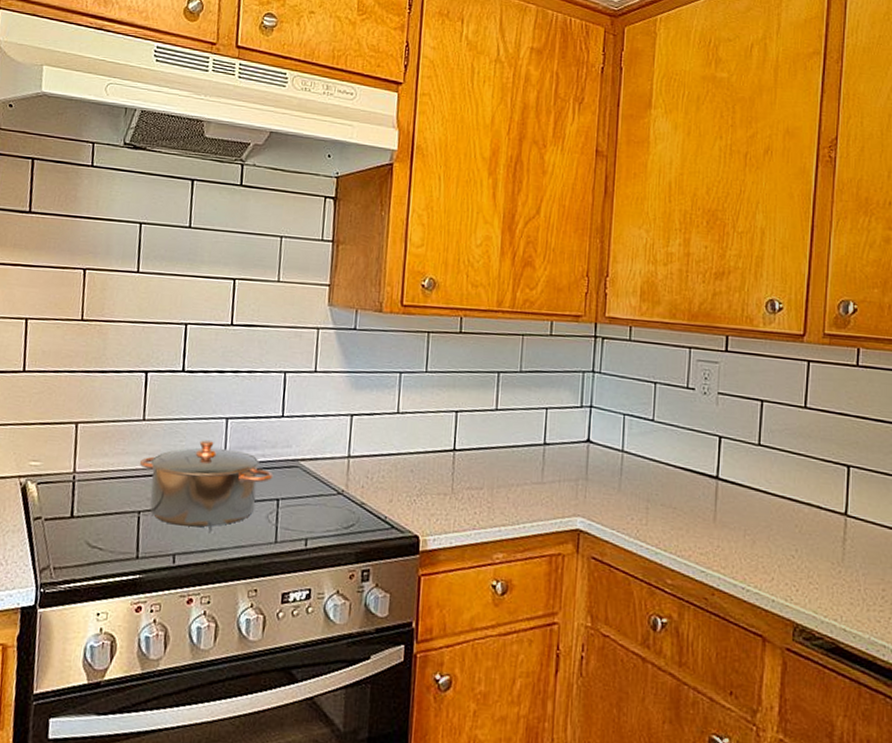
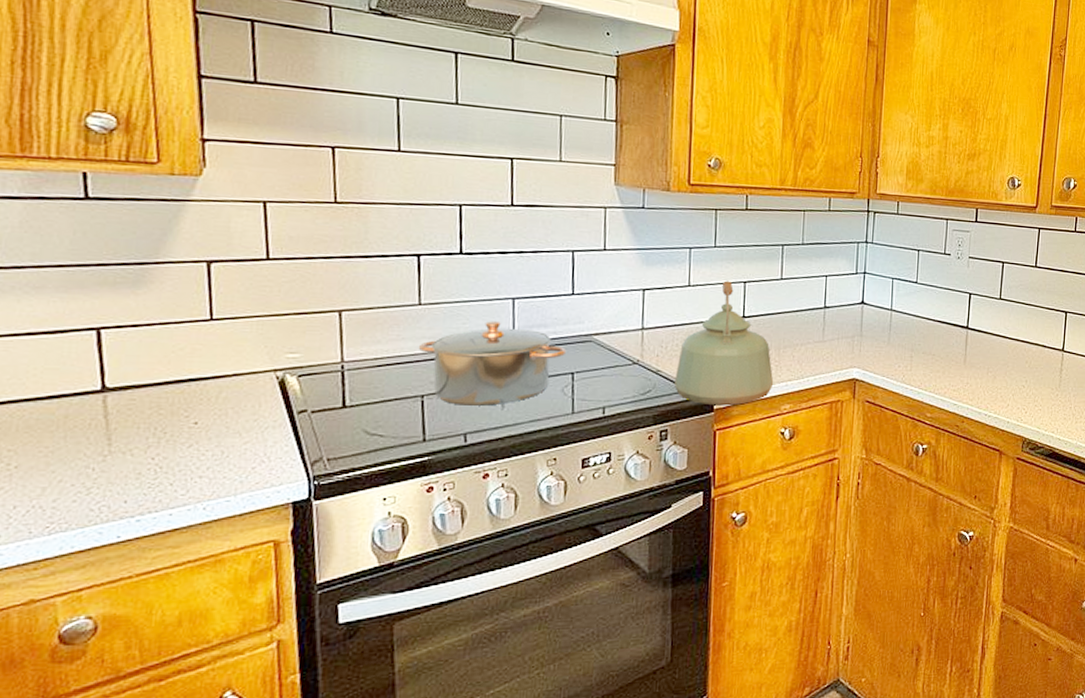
kettle: none [379,409,486,550] -> present [675,280,774,406]

